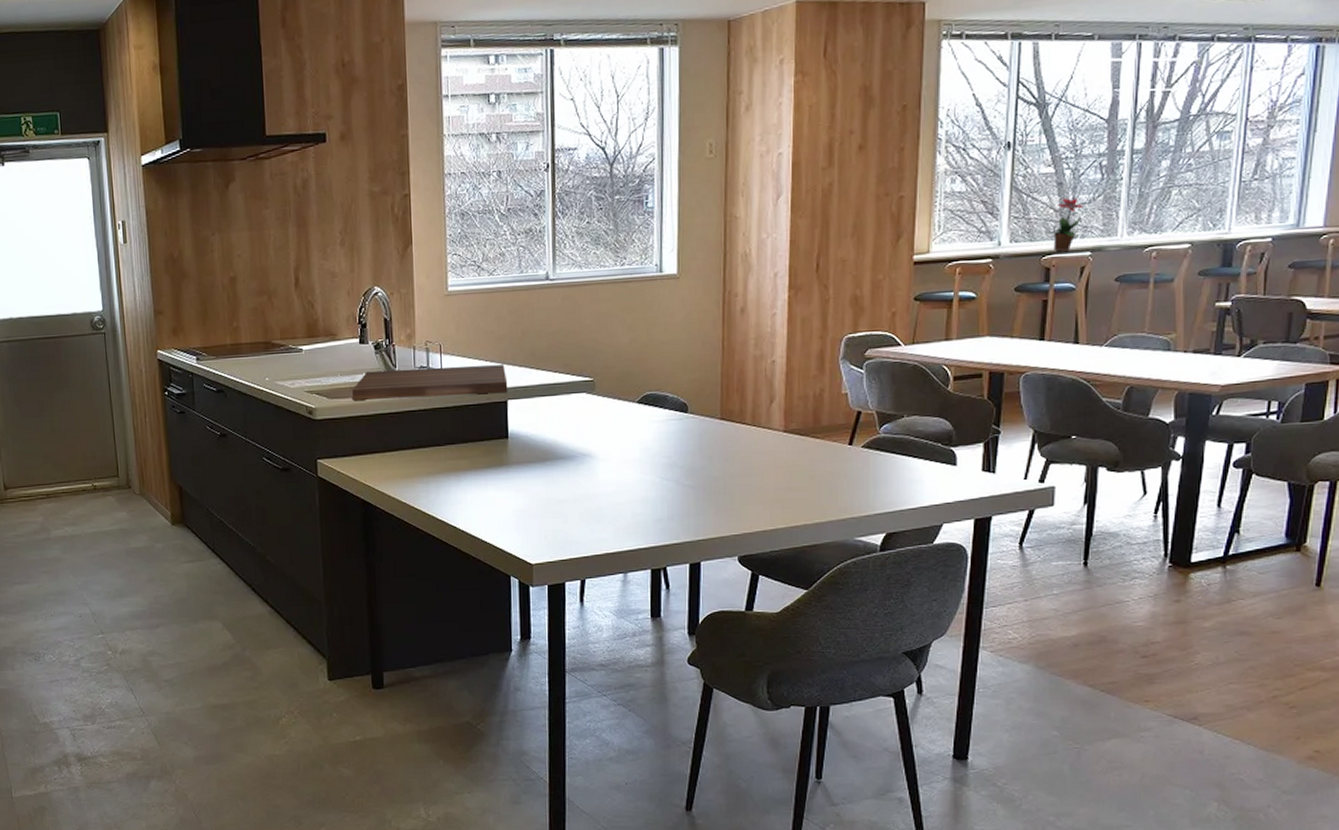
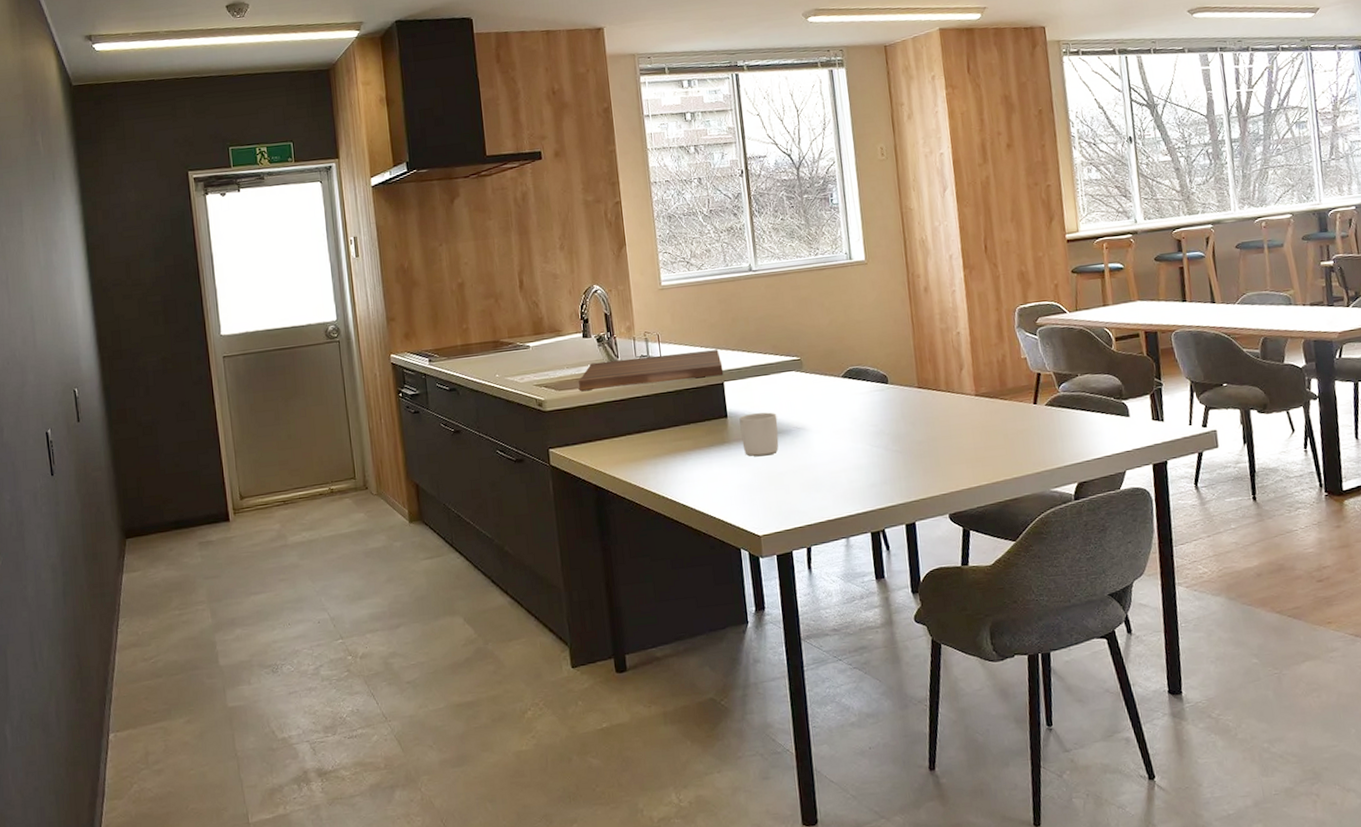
mug: none [521,435,562,482] -> present [739,412,779,457]
potted flower: present [1044,197,1083,252] -> none [1171,180,1200,226]

